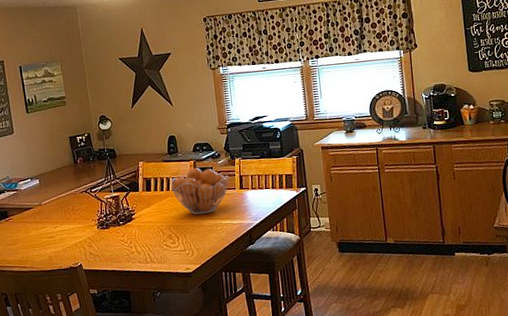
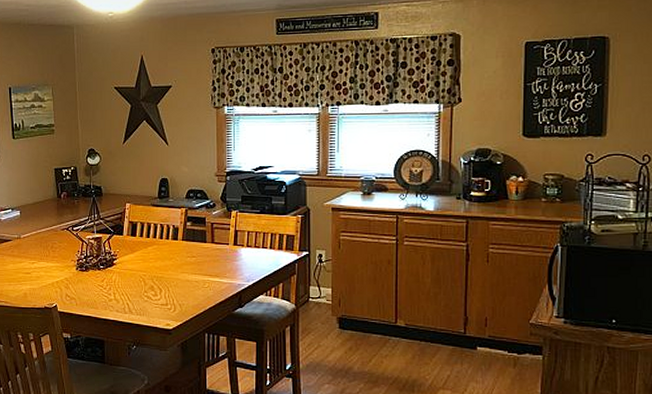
fruit basket: present [170,168,229,215] -> none [158,217,223,269]

